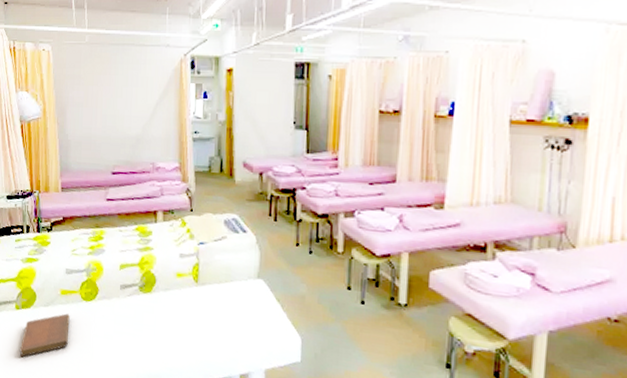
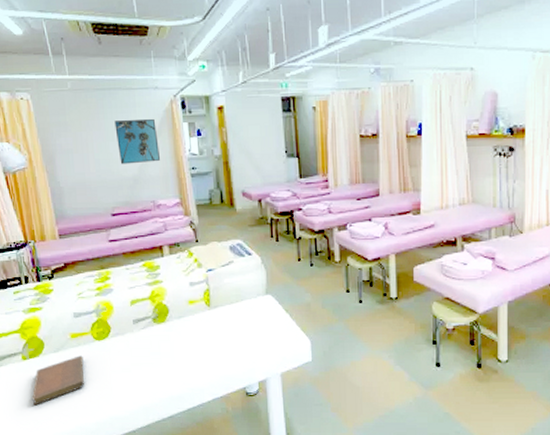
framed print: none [124,77,164,123] -> present [114,118,160,165]

